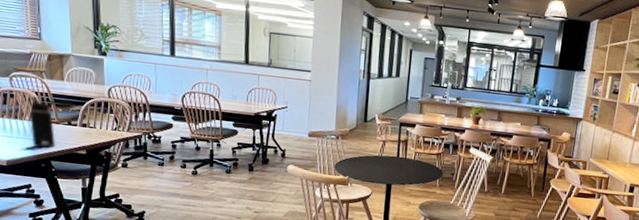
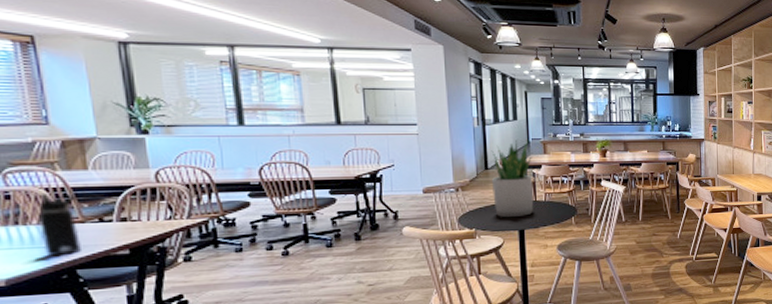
planter: none [367,96,408,172] -> present [491,140,534,218]

